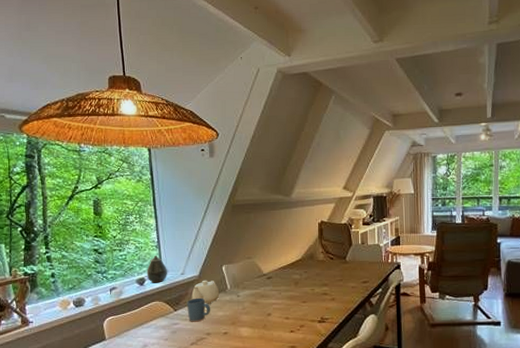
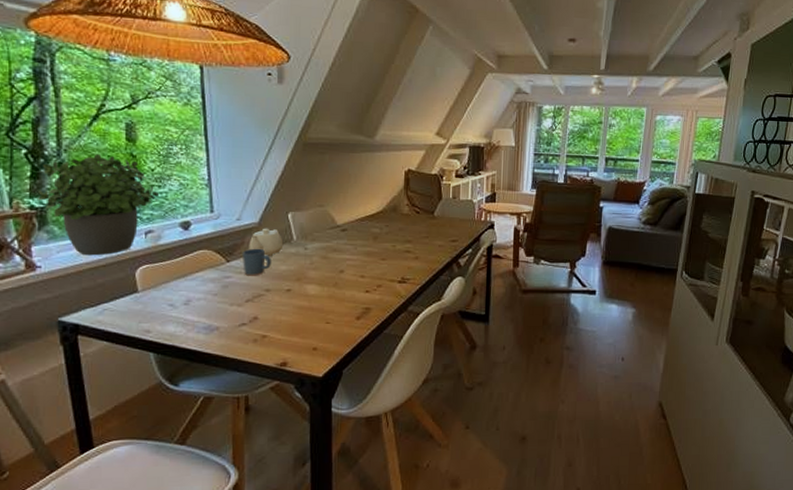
potted plant: none [29,227,121,311] -> present [37,153,160,256]
decorative jar: present [147,255,168,283] -> none [193,195,221,229]

